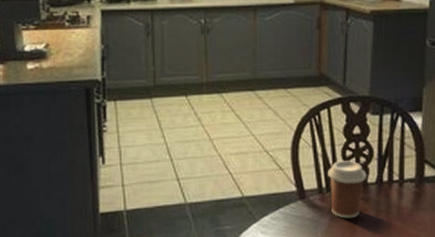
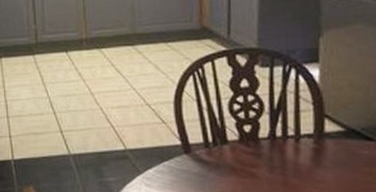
coffee cup: present [327,161,367,219] -> none [213,115,258,174]

